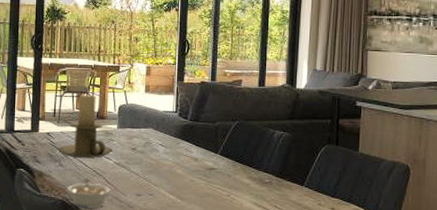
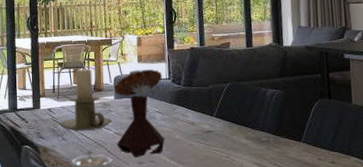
mushroom: none [115,100,169,190] -> present [114,69,165,158]

